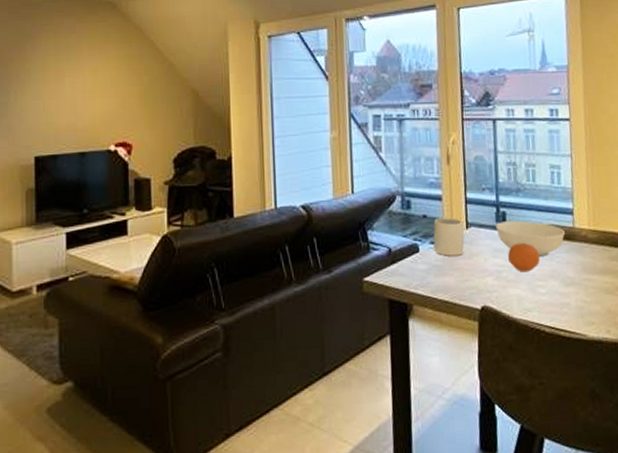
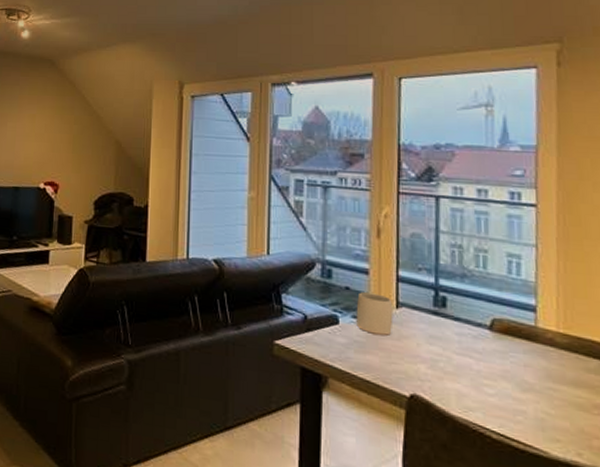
bowl: present [495,221,566,256] -> none [433,307,525,353]
fruit: present [508,242,540,273] -> none [447,332,489,368]

